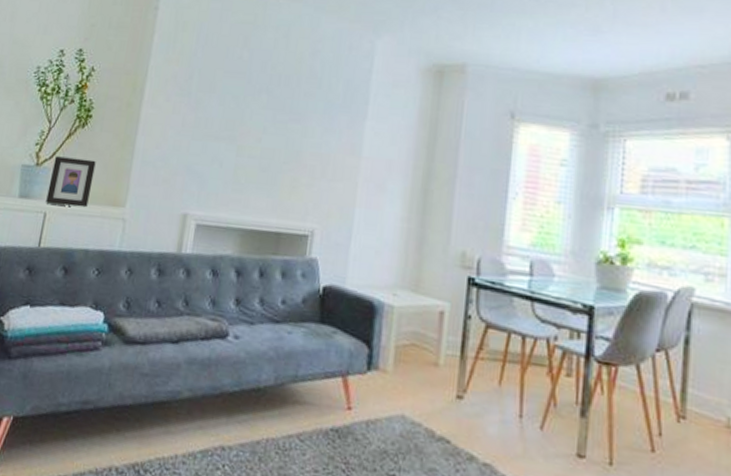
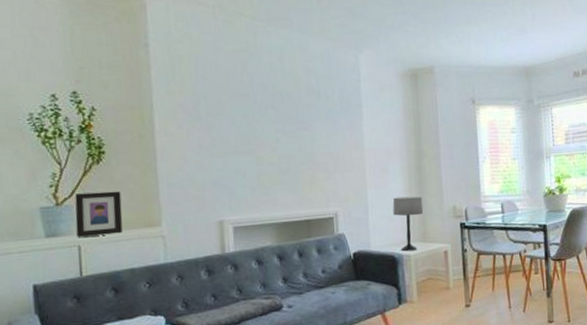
table lamp: none [382,225,423,302] -> present [392,196,424,252]

